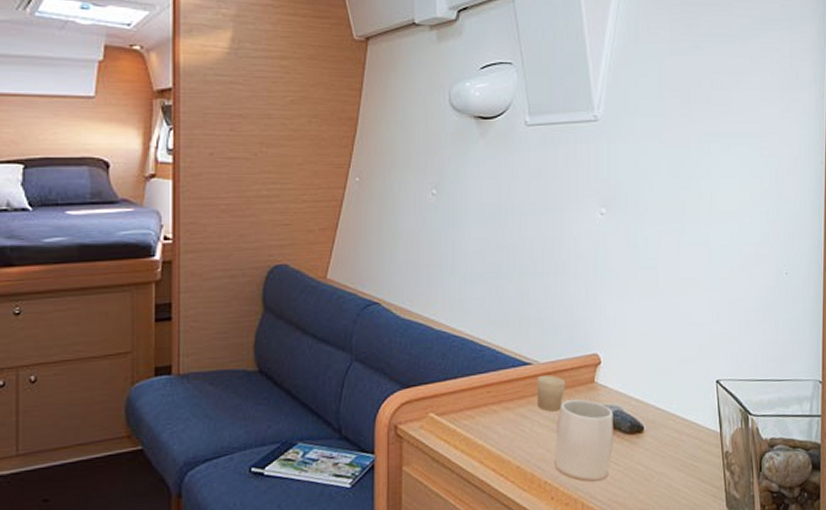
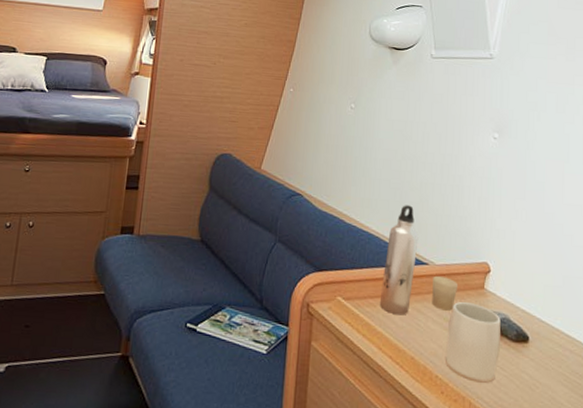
water bottle: none [478,301,519,424] -> present [379,205,419,315]

